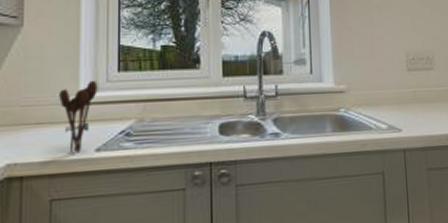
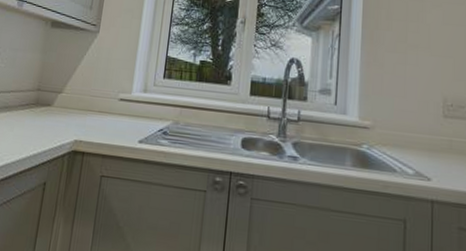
utensil holder: present [59,80,98,153] -> none [117,82,147,142]

